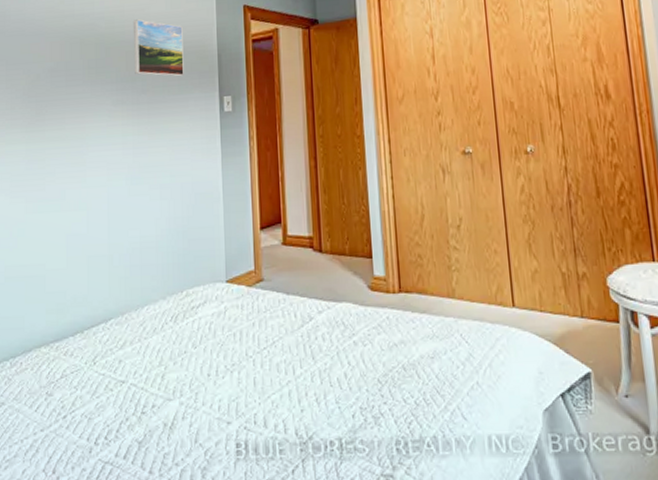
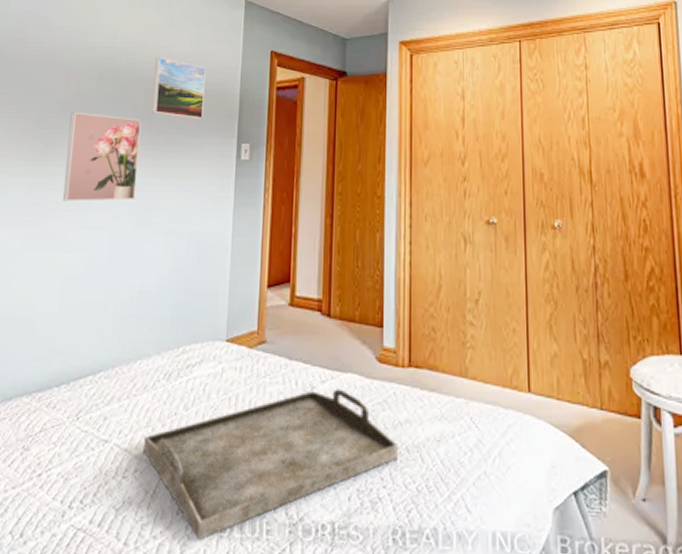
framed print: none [58,78,127,164] -> present [62,112,142,202]
serving tray: none [157,317,397,463] -> present [142,389,399,539]

